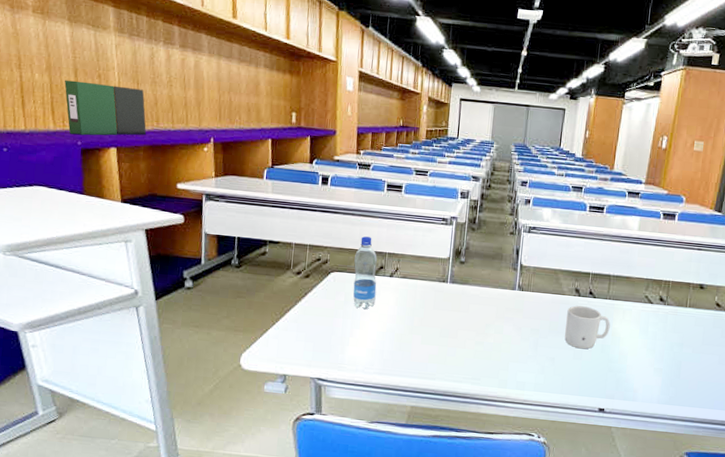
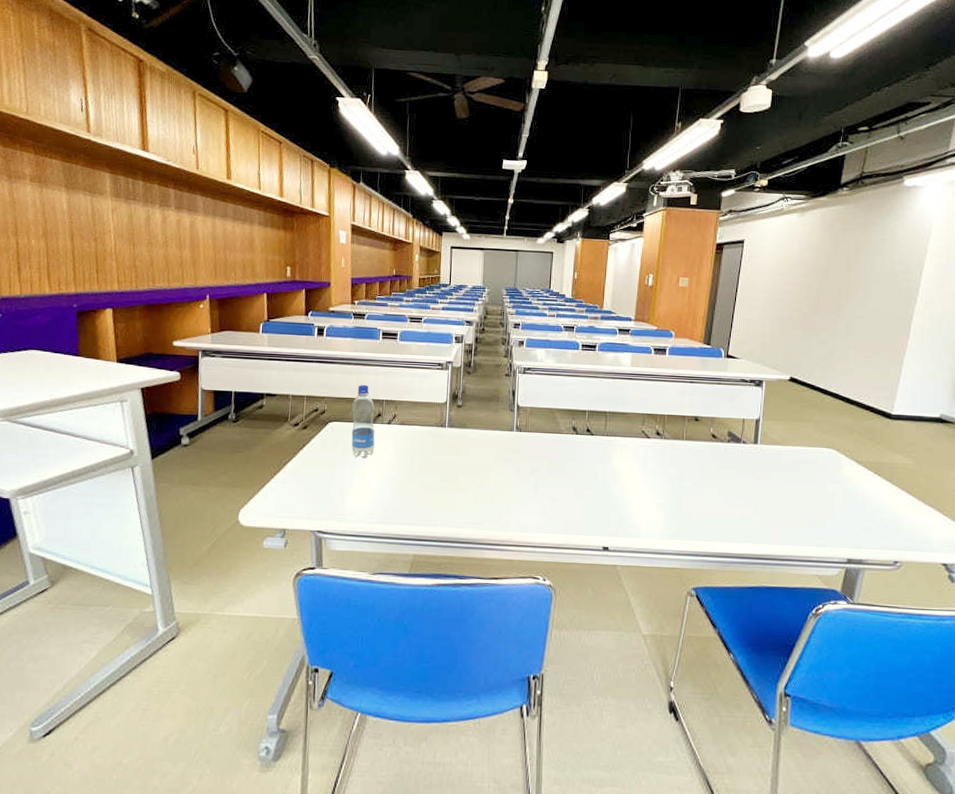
binder: present [64,80,118,136] -> none [61,245,114,298]
binder: present [113,85,147,136] -> none [109,248,143,297]
mug: present [565,305,611,349] -> none [565,444,609,487]

